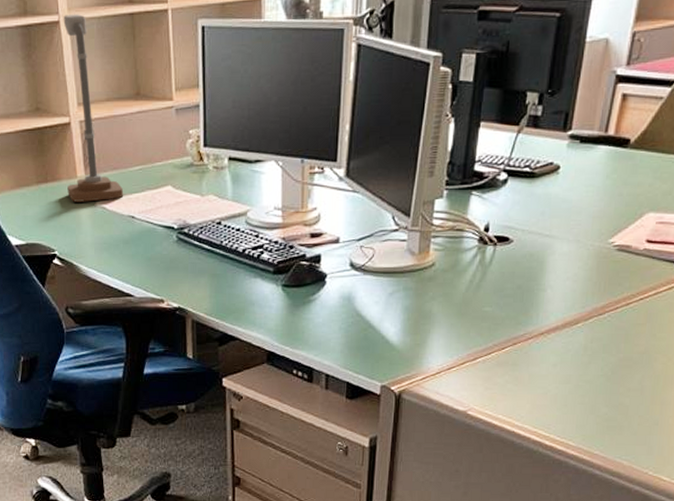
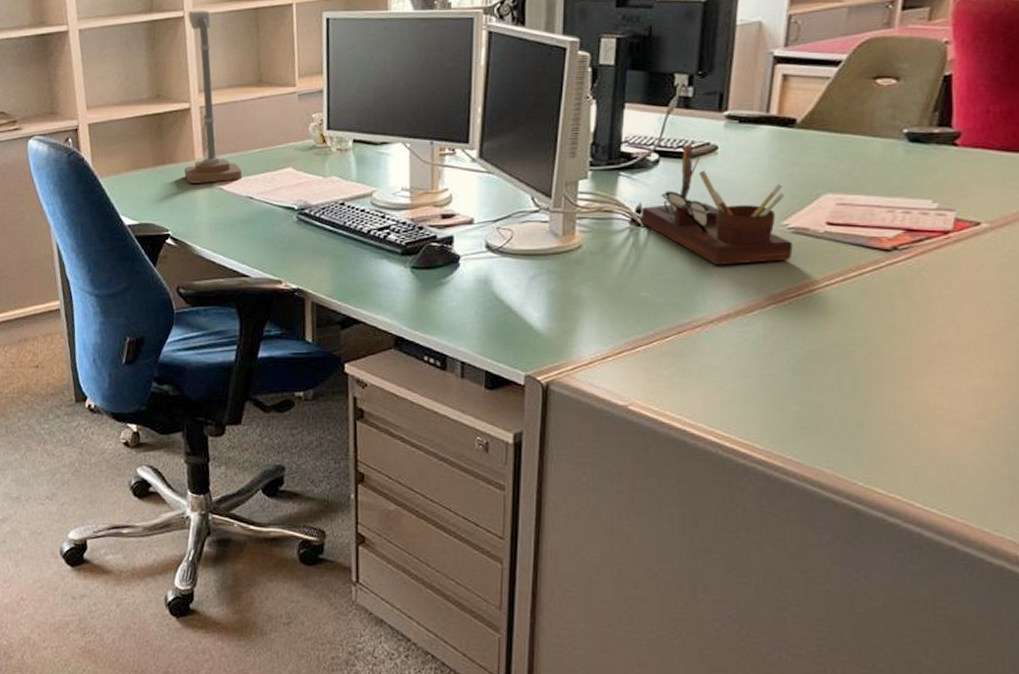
desk organizer: none [488,164,617,282] -> present [641,145,793,266]

